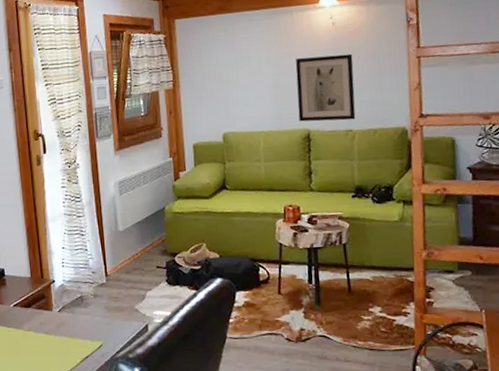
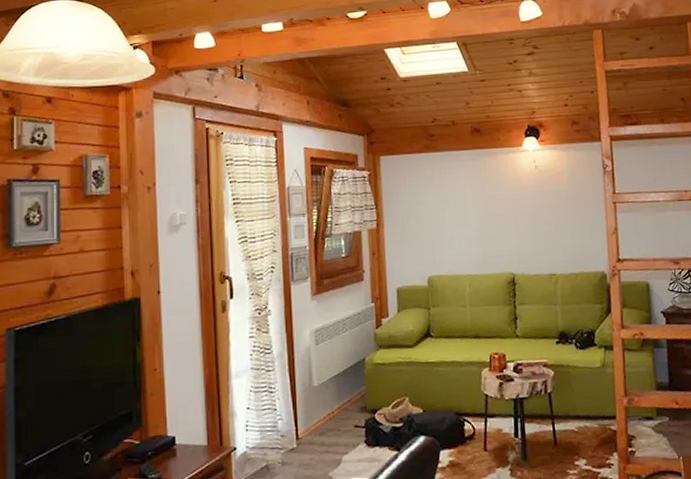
wall art: present [295,53,356,122] -> none [500,197,559,265]

